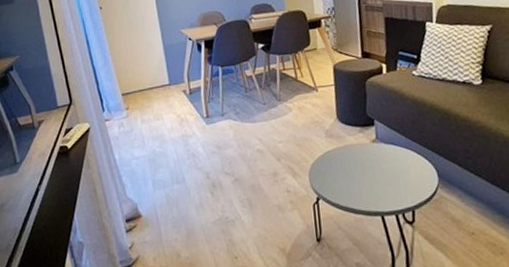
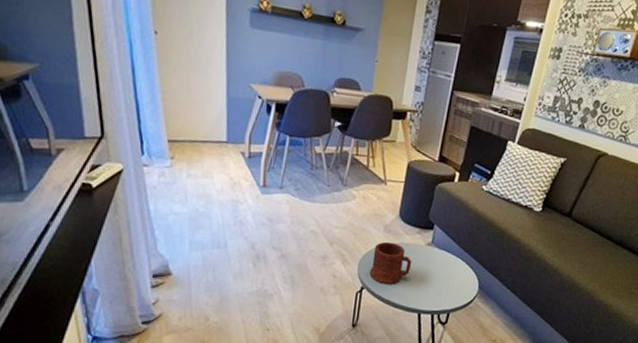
mug: none [320,146,362,191] -> present [369,241,412,284]

